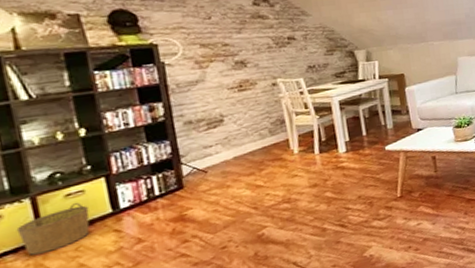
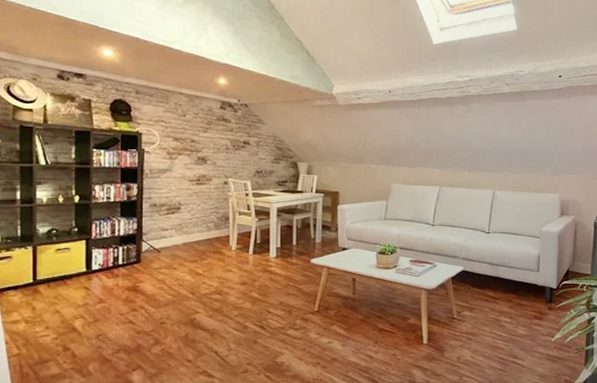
basket: present [16,202,90,256] -> none [19,257,70,294]

